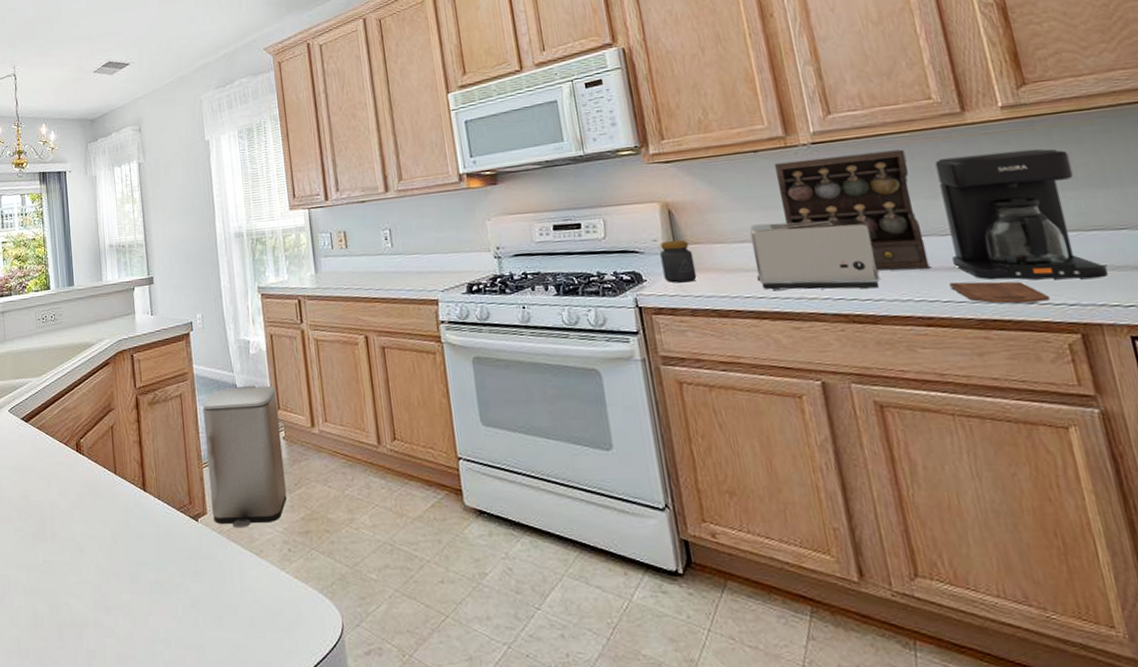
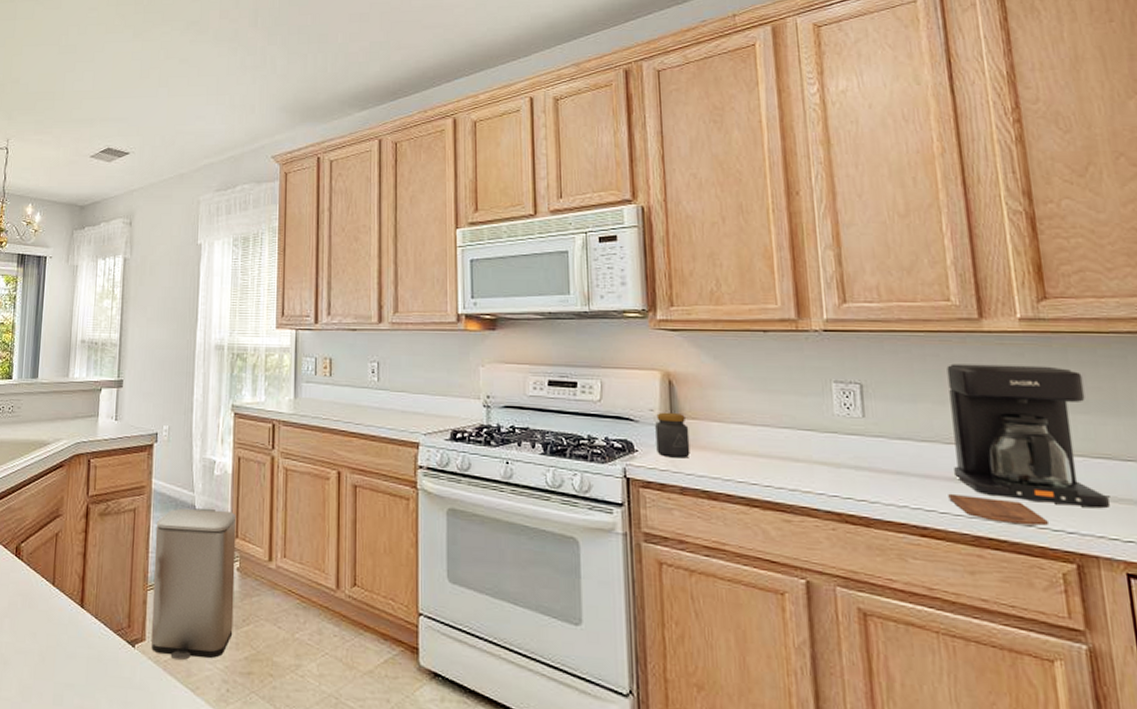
toaster: present [749,218,881,290] -> none [750,407,879,490]
spice rack: present [774,149,930,271] -> none [782,346,930,476]

